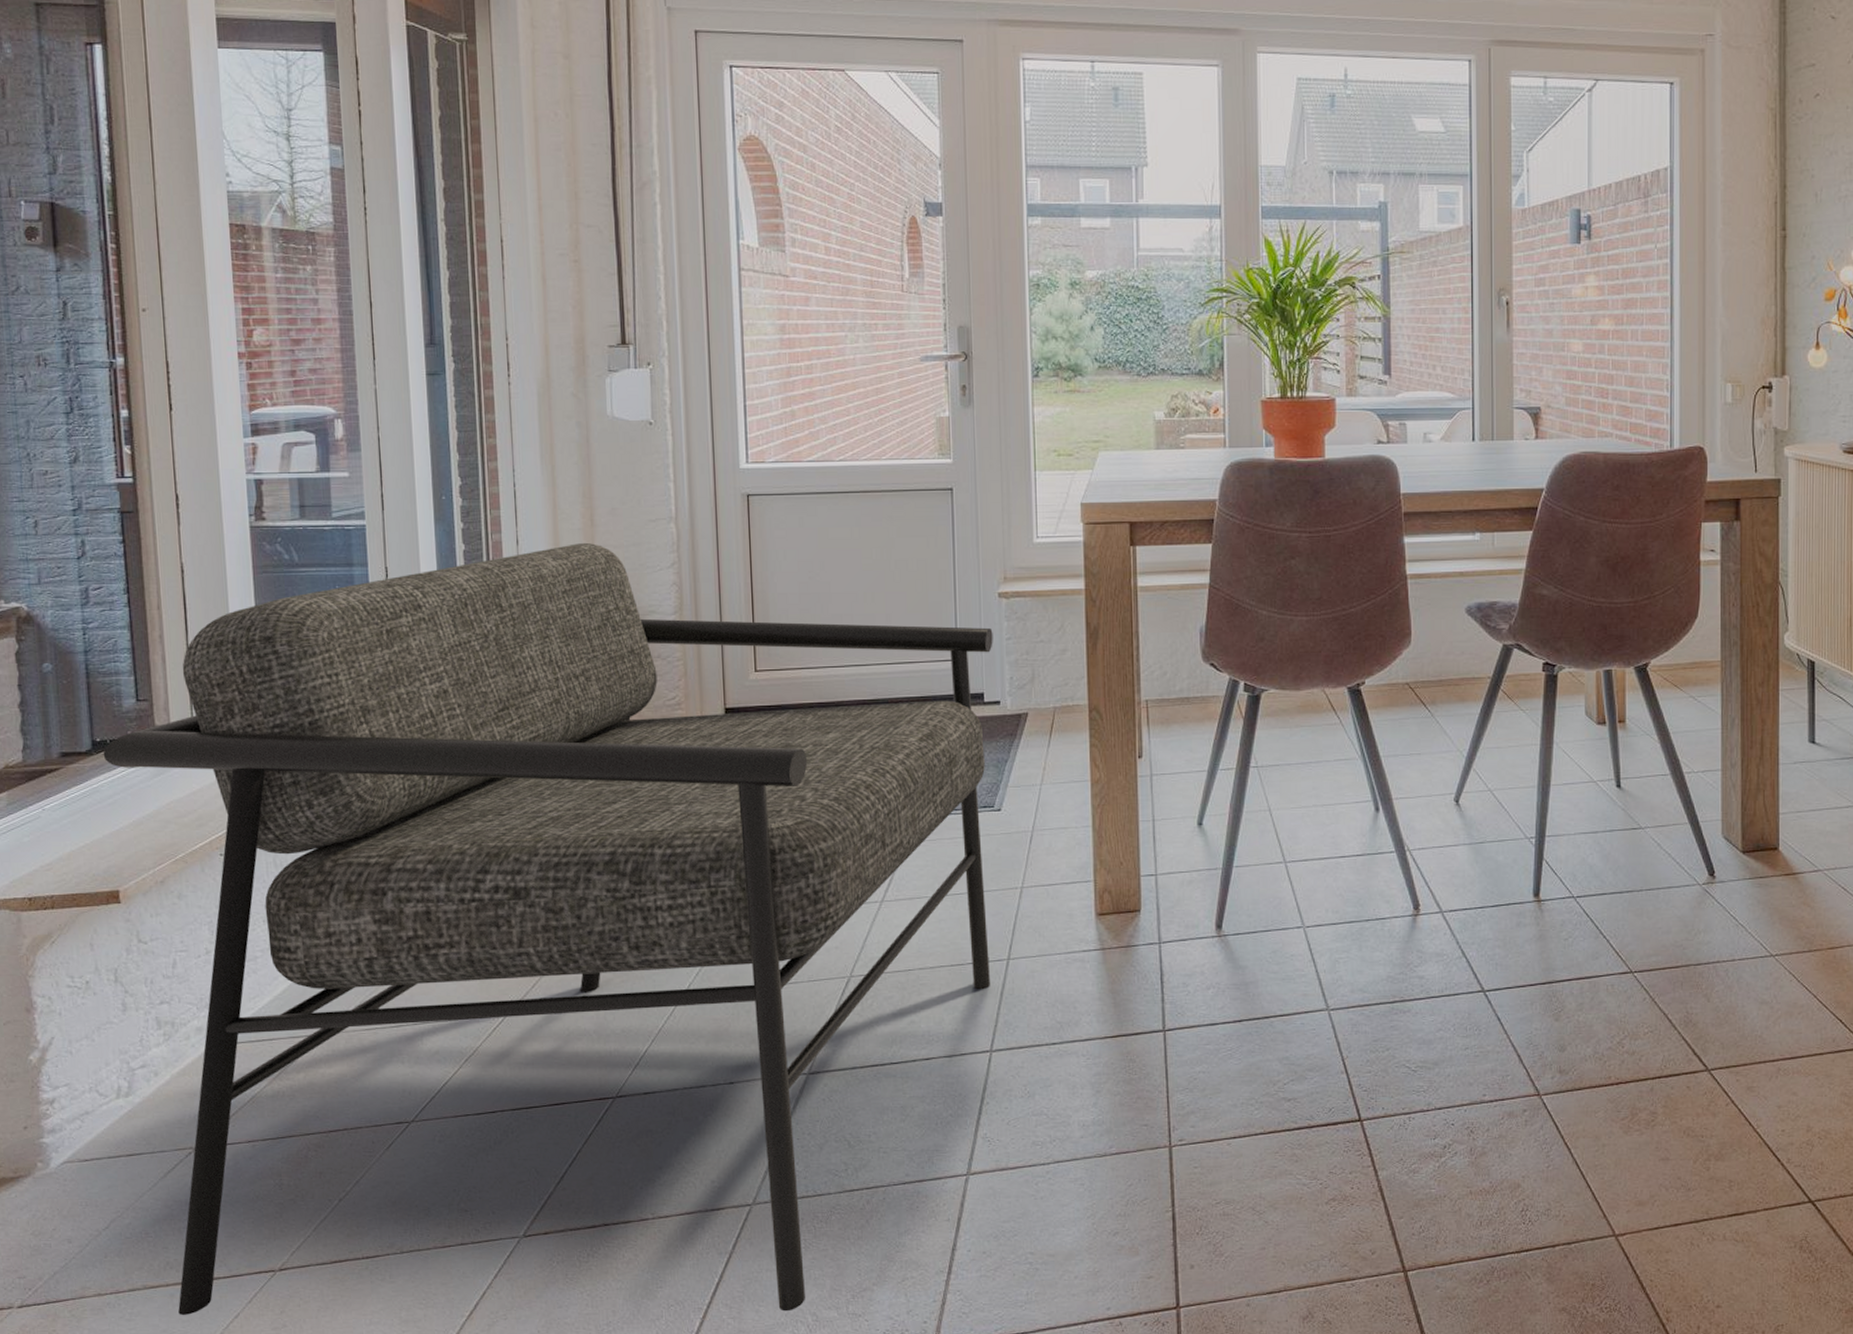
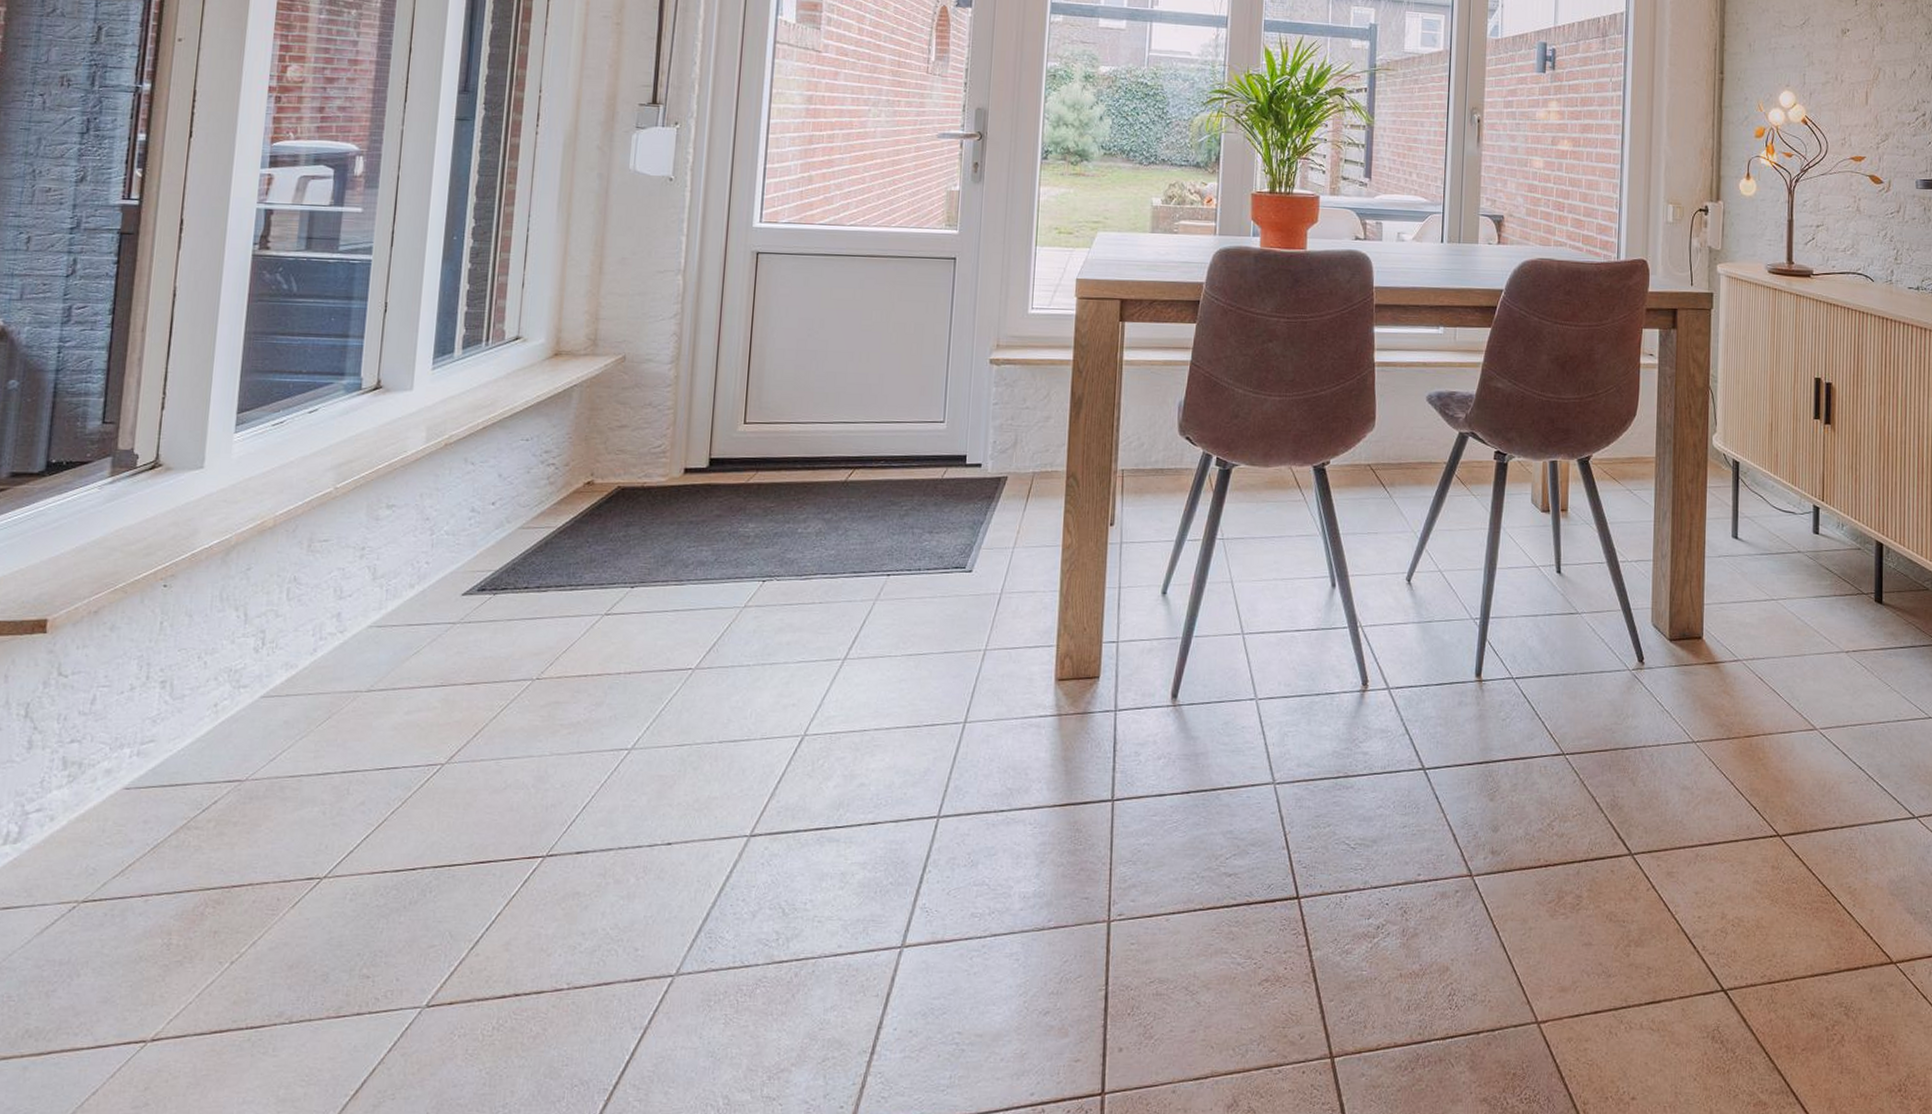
armchair: present [103,543,993,1316] -> none [29,290,981,1094]

